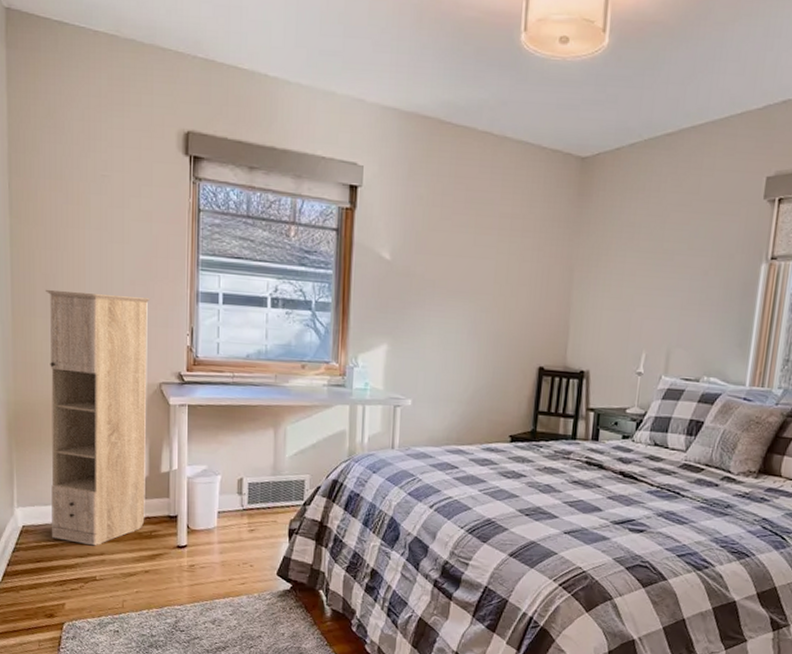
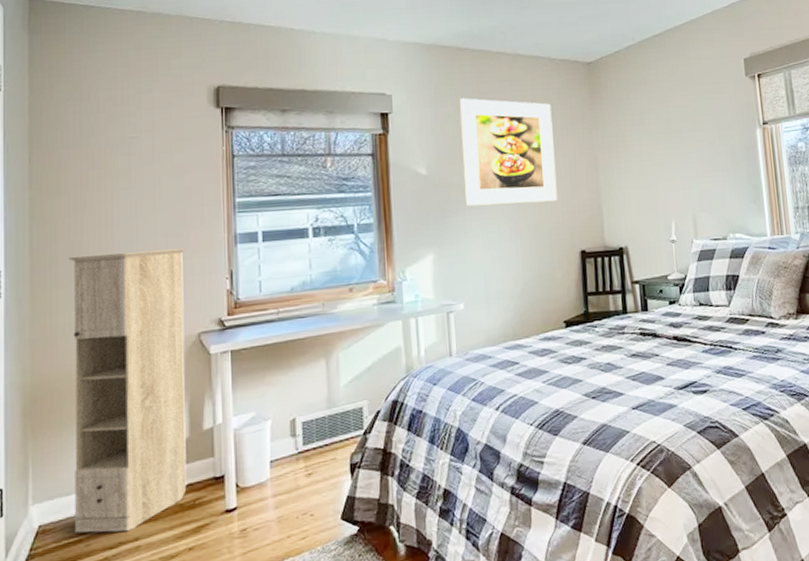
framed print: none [426,180,533,310] -> present [459,98,558,207]

